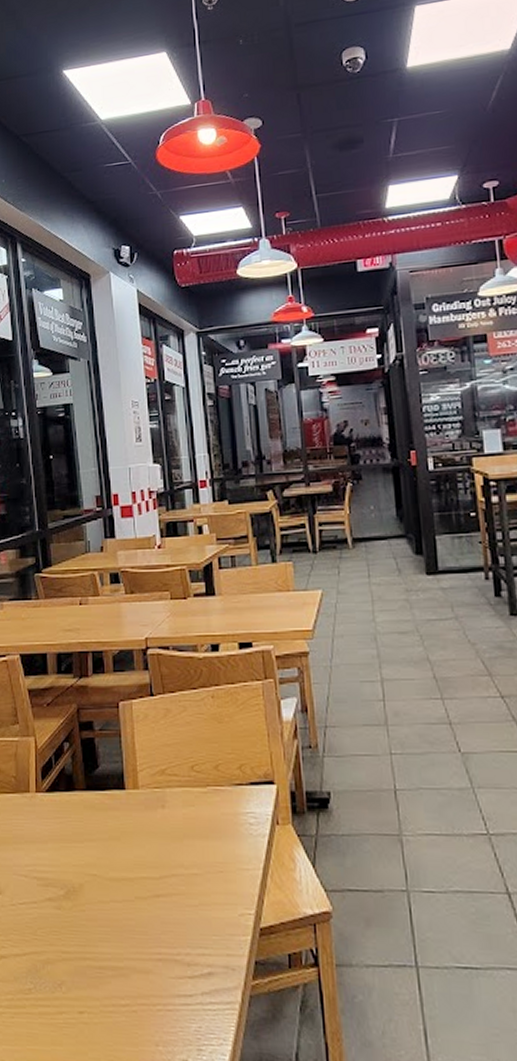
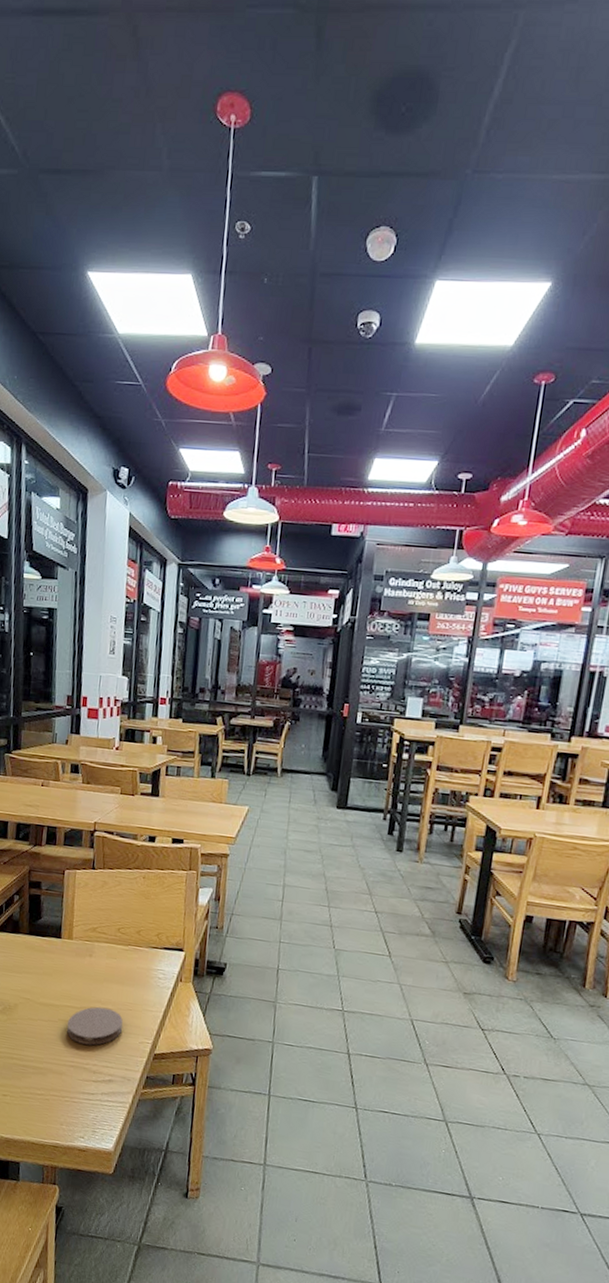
coaster: none [147,873,216,928] -> present [67,1007,123,1046]

